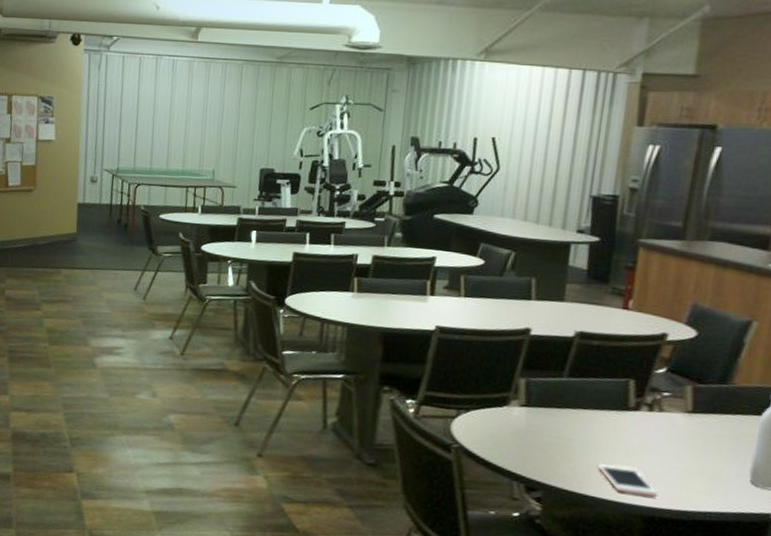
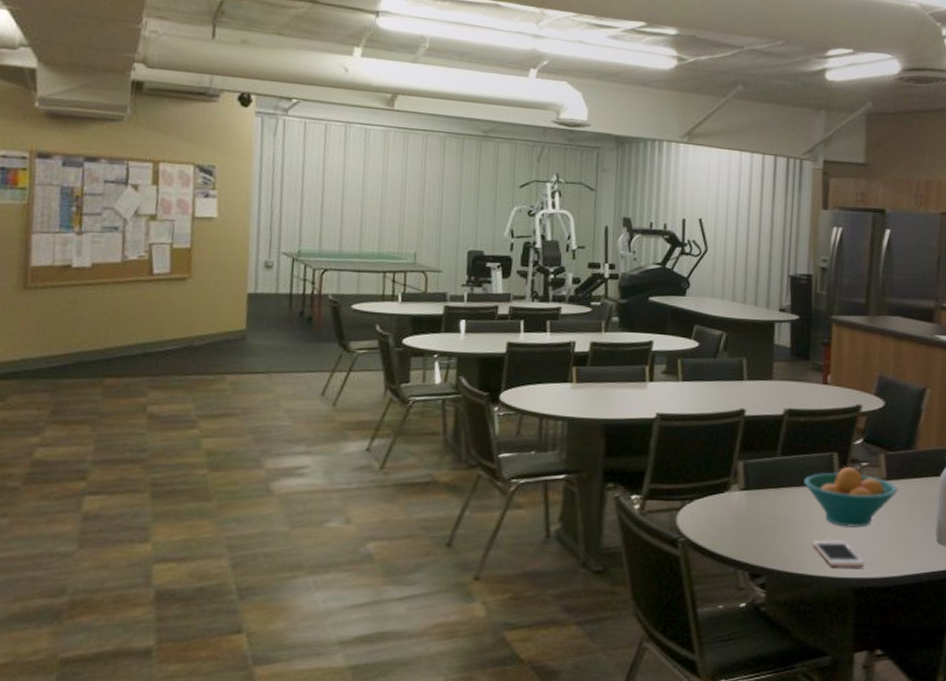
fruit bowl: none [592,394,706,458] -> present [804,466,898,528]

